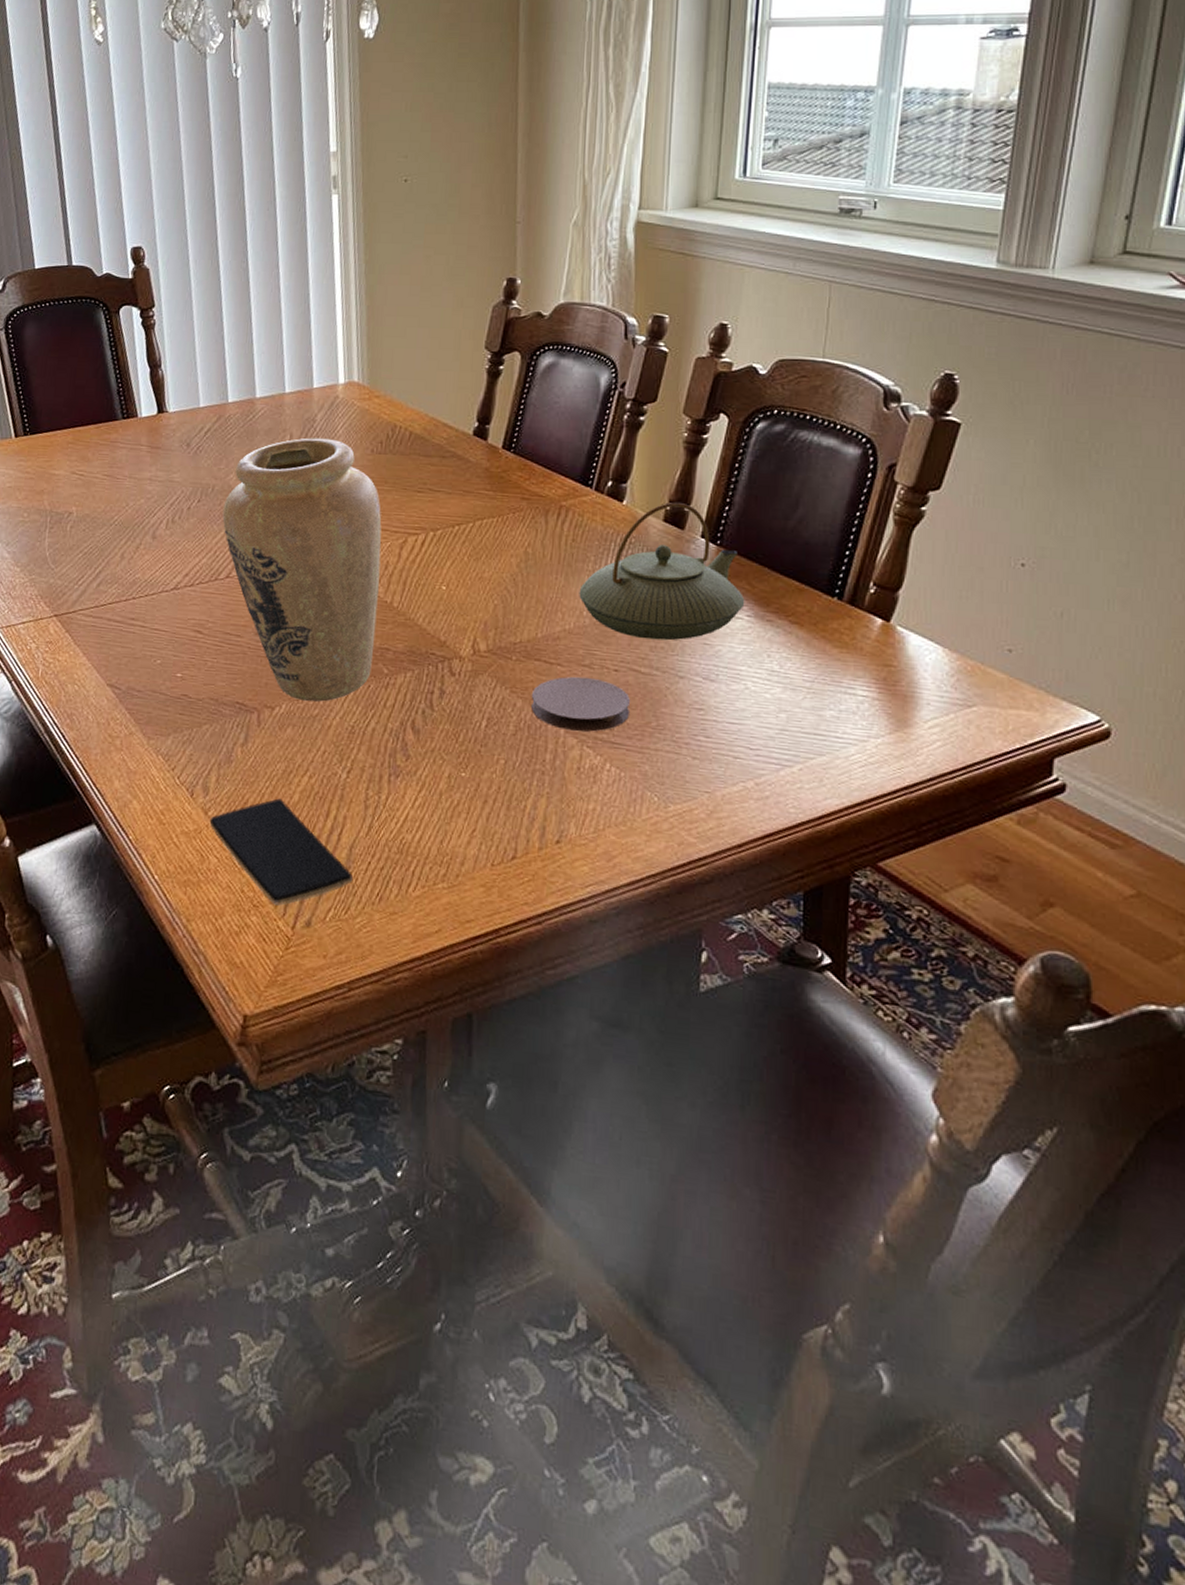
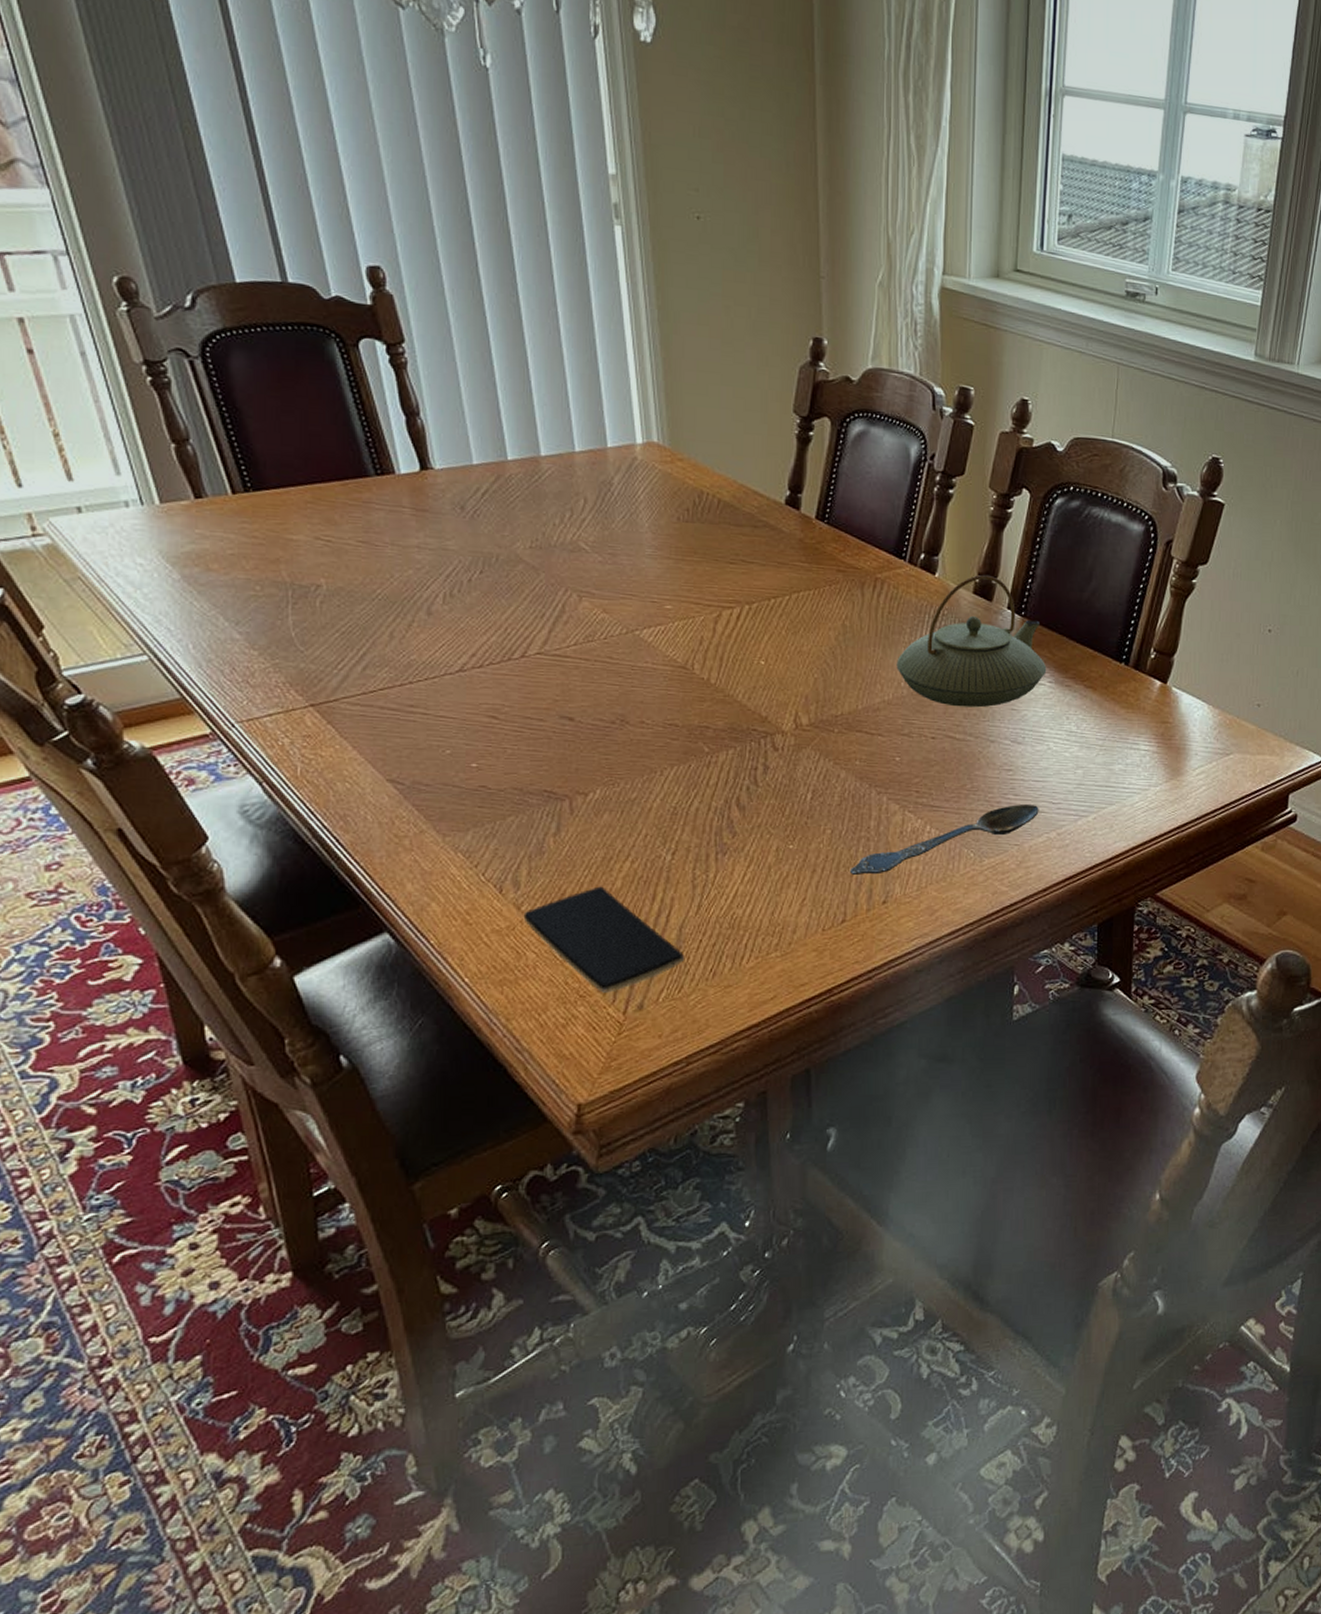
vase: present [222,438,382,702] -> none [511,503,695,784]
spoon: none [522,747,734,811] -> present [849,805,1039,875]
coaster: present [531,676,631,732] -> none [854,745,947,797]

